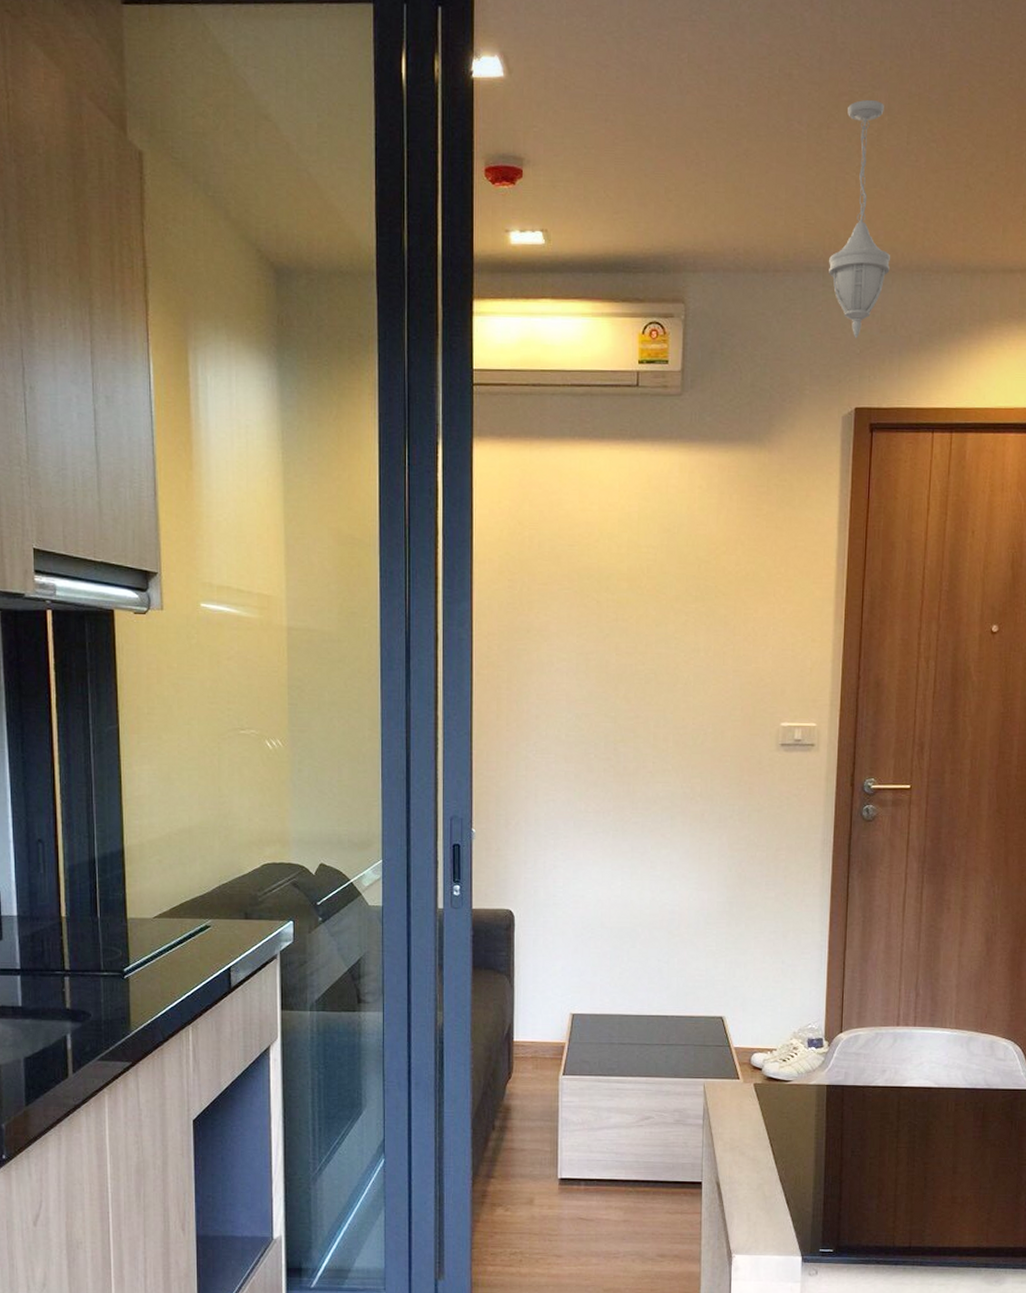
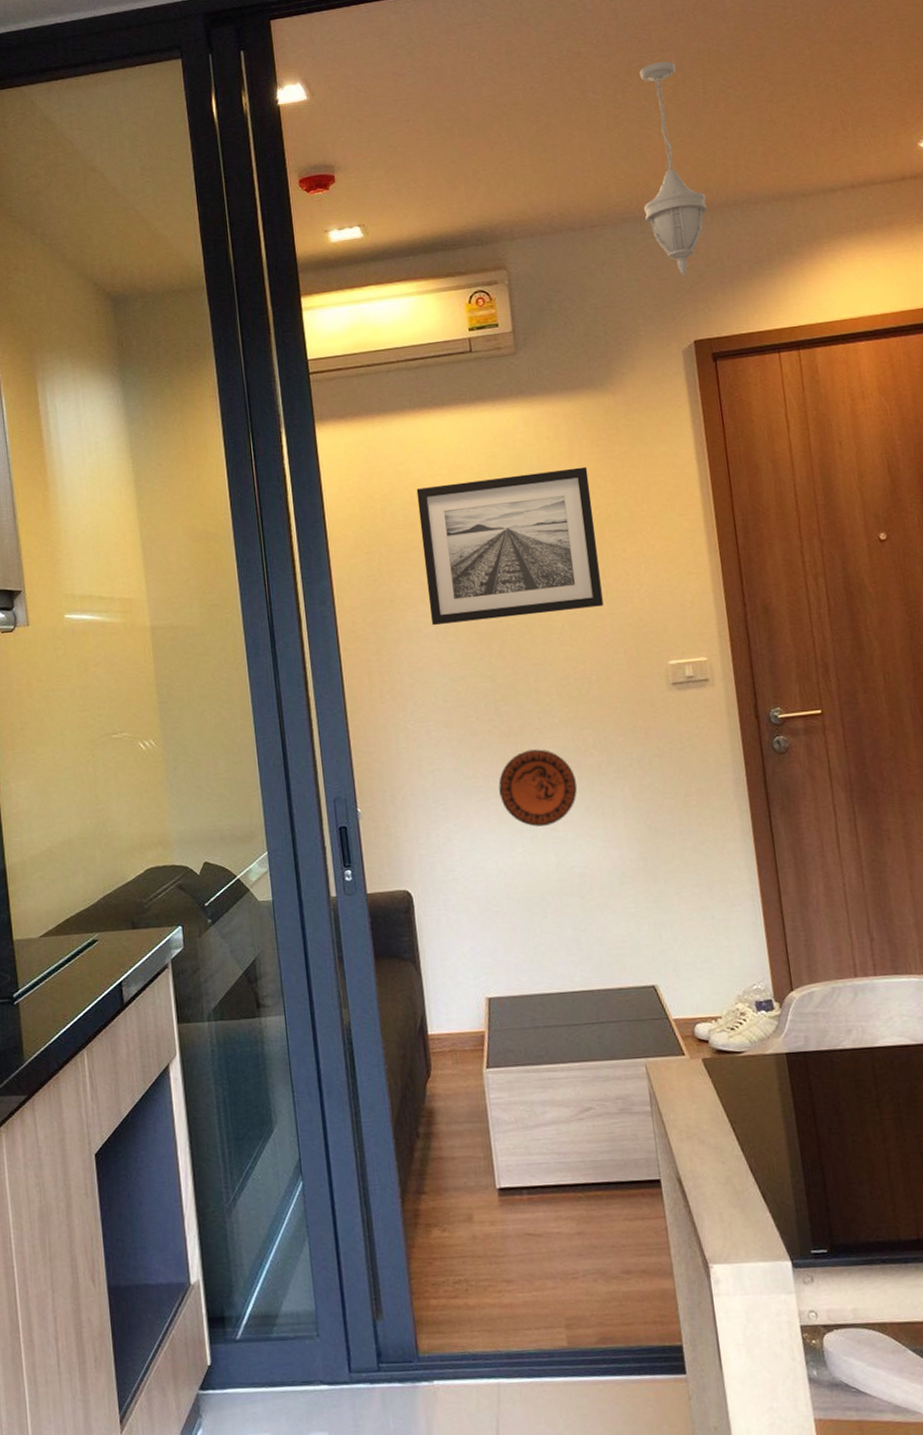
wall art: none [564,520,734,663] -> present [416,466,604,626]
decorative plate: none [607,792,680,864] -> present [498,749,578,827]

